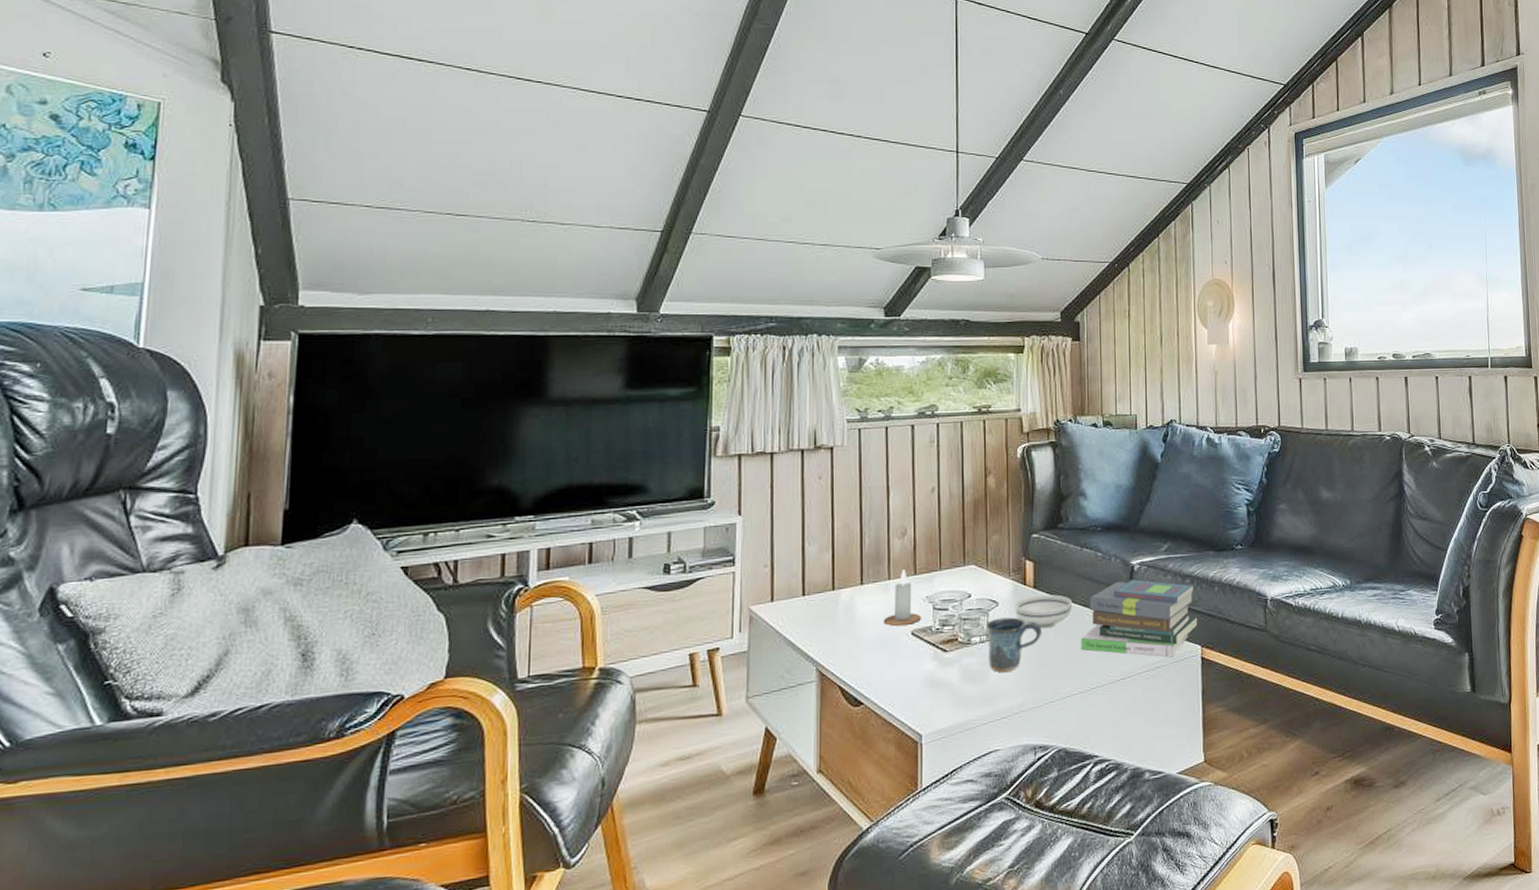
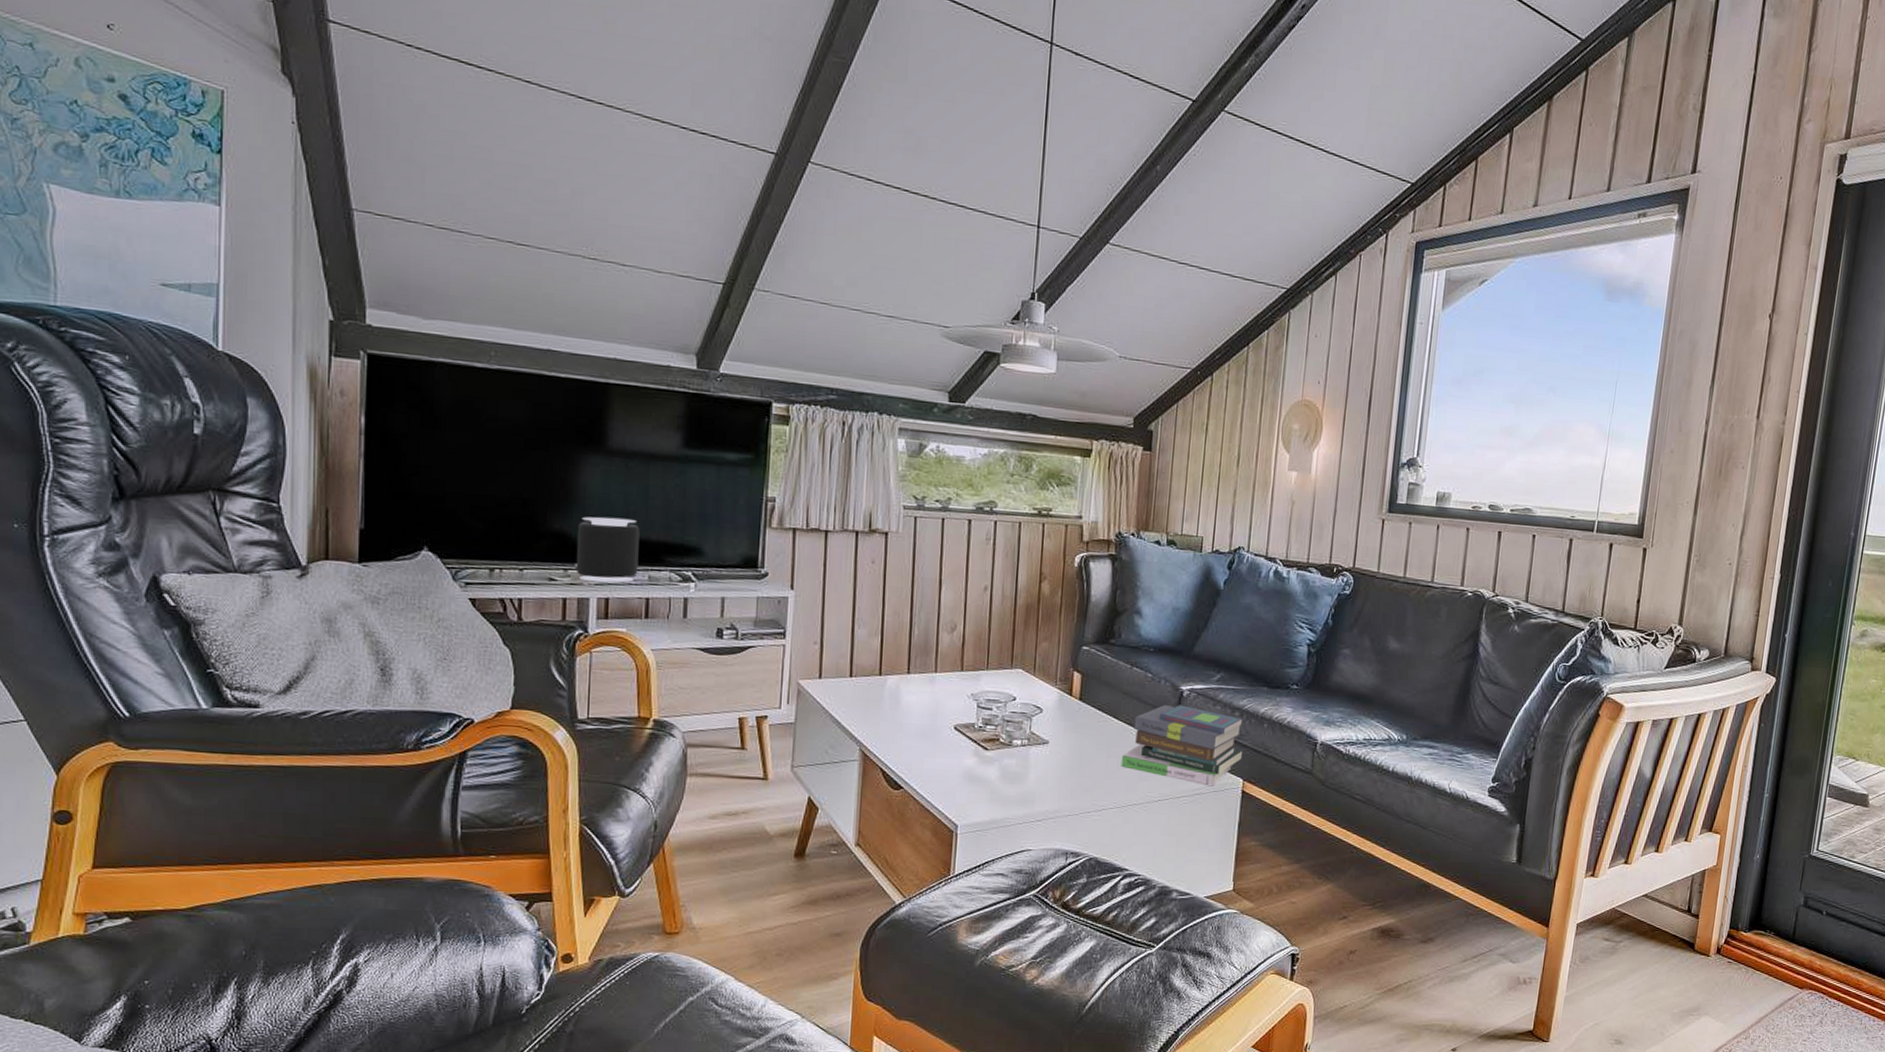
speaker: none [515,465,582,534] -> present [575,516,640,583]
candle: present [884,569,921,626] -> none [928,664,965,719]
mug: present [985,617,1042,672] -> none [1028,724,1084,777]
bowl: present [1015,594,1073,628] -> none [1058,707,1118,740]

